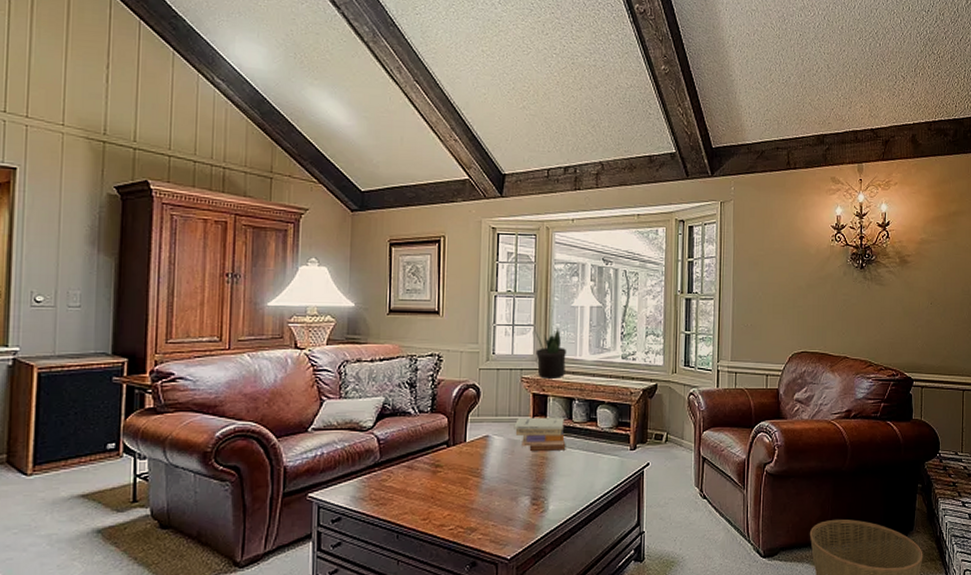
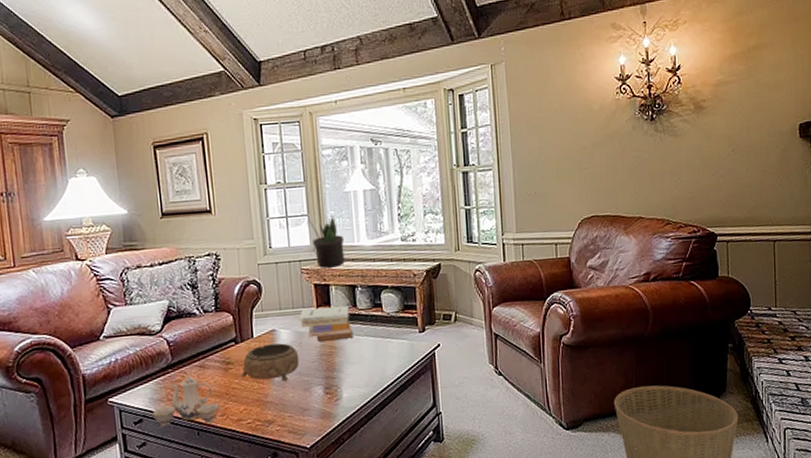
tea set: none [351,475,427,528] -> present [151,375,224,427]
decorative bowl: none [449,450,510,490] -> present [241,343,300,382]

